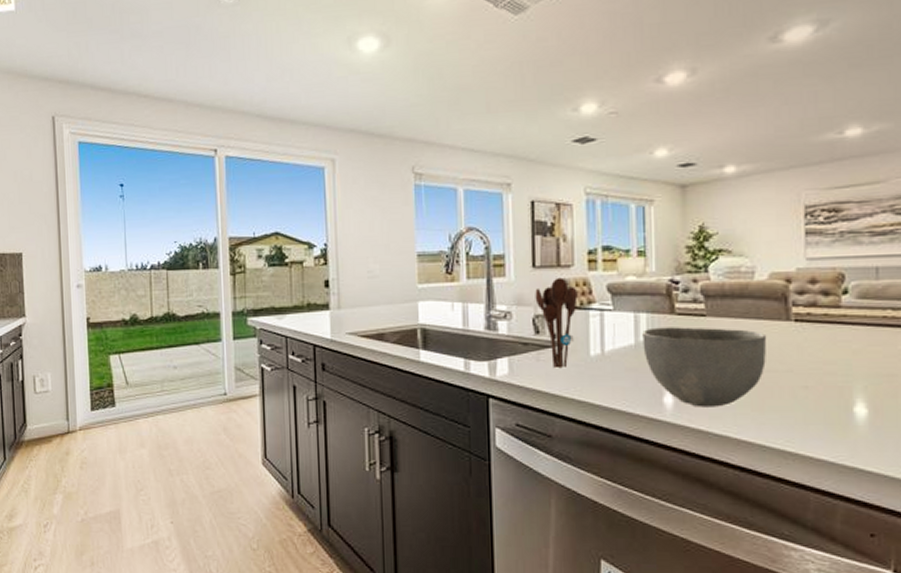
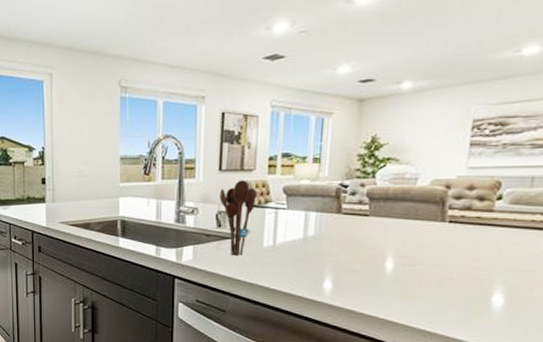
bowl: present [642,327,767,407] -> none [310,224,422,293]

